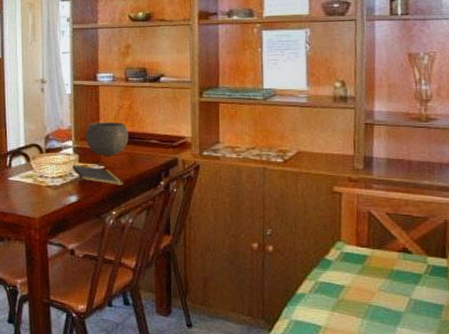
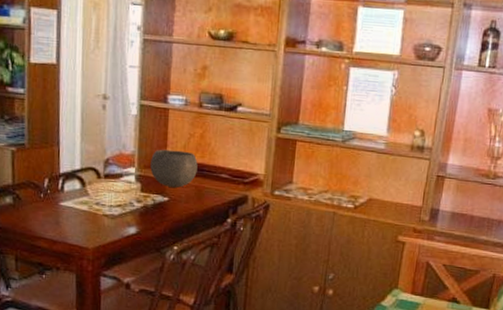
notepad: present [73,165,123,188] -> none [133,194,188,220]

